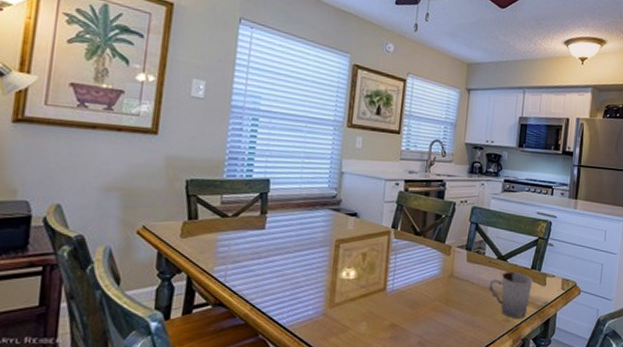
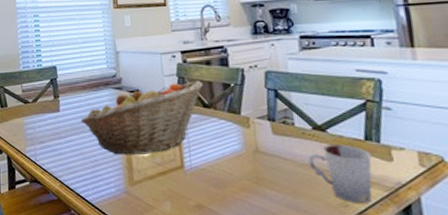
fruit basket: none [287,209,419,278] -> present [80,81,203,156]

